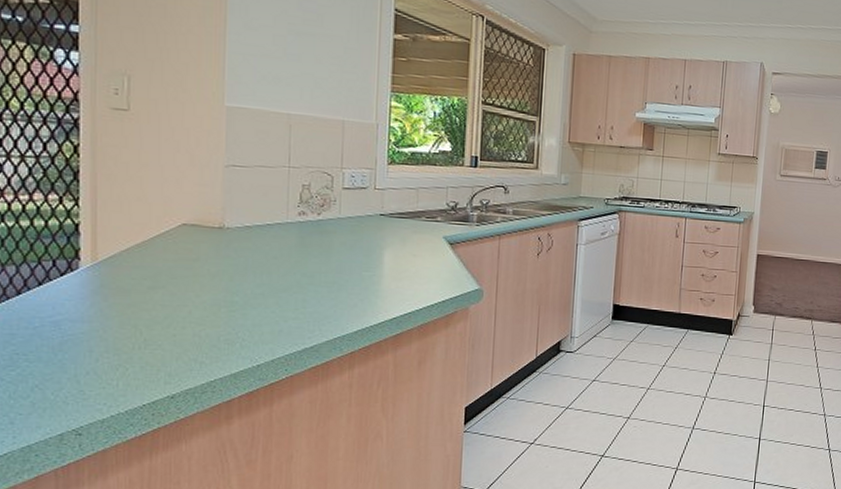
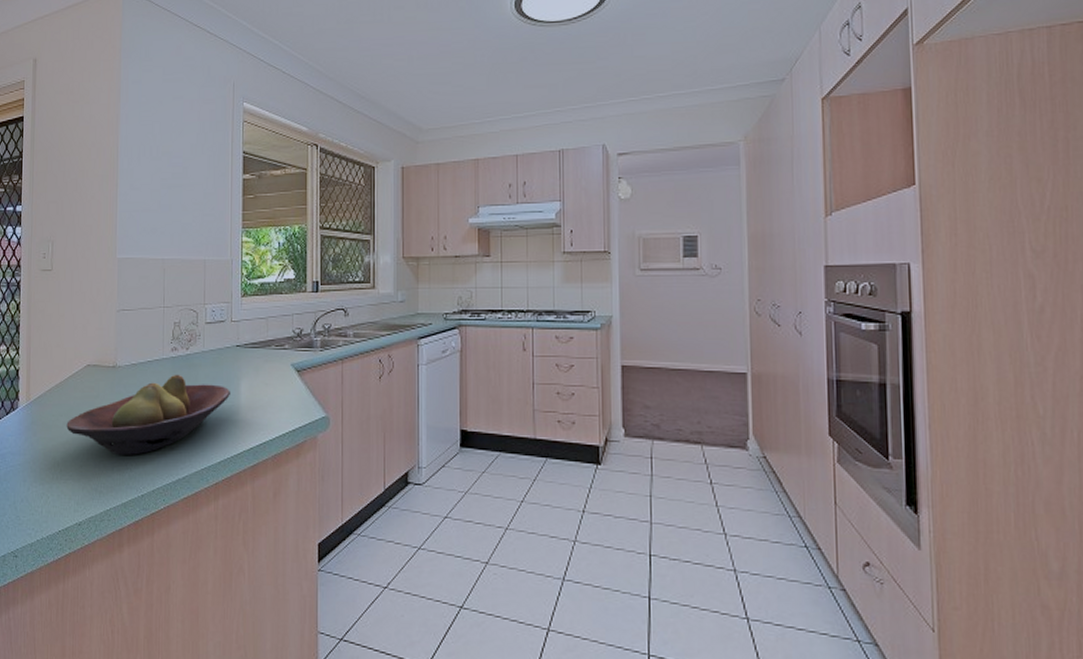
fruit bowl: none [152,239,371,324] -> present [66,374,230,455]

